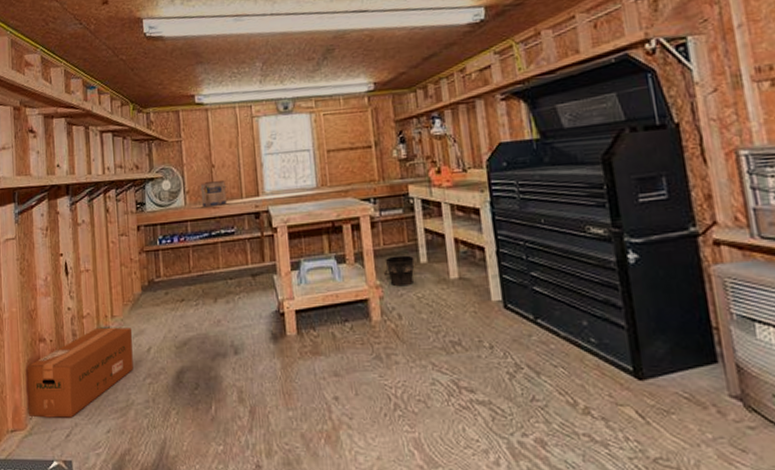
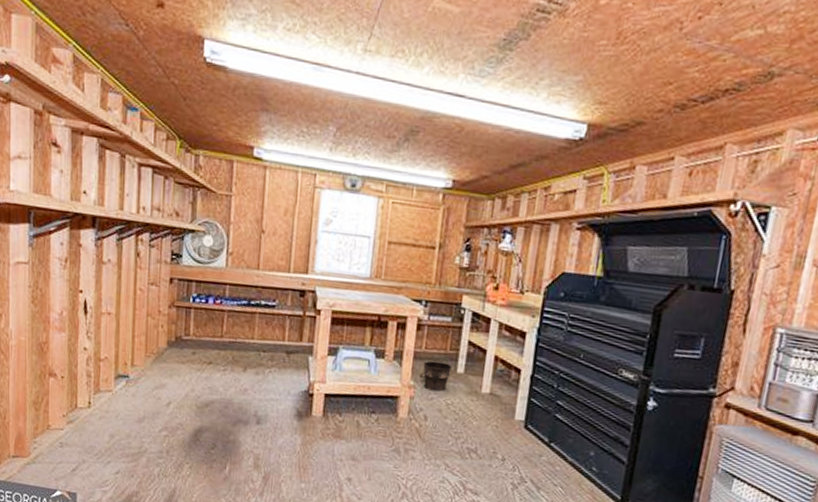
box: present [27,327,134,418] -> none [33,373,153,455]
paint can: present [200,180,229,208] -> none [244,247,276,277]

